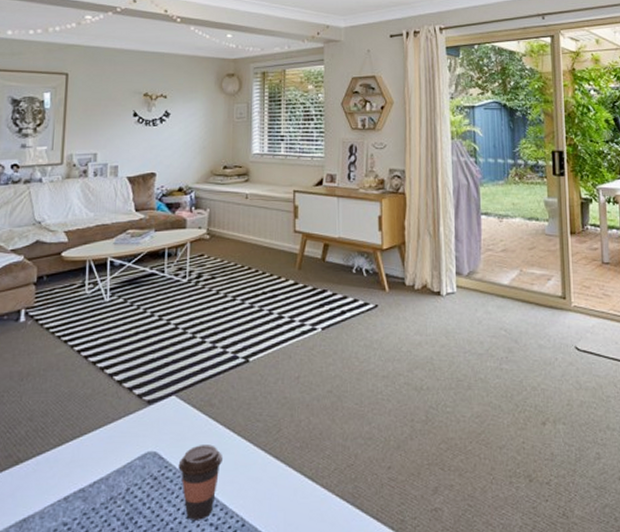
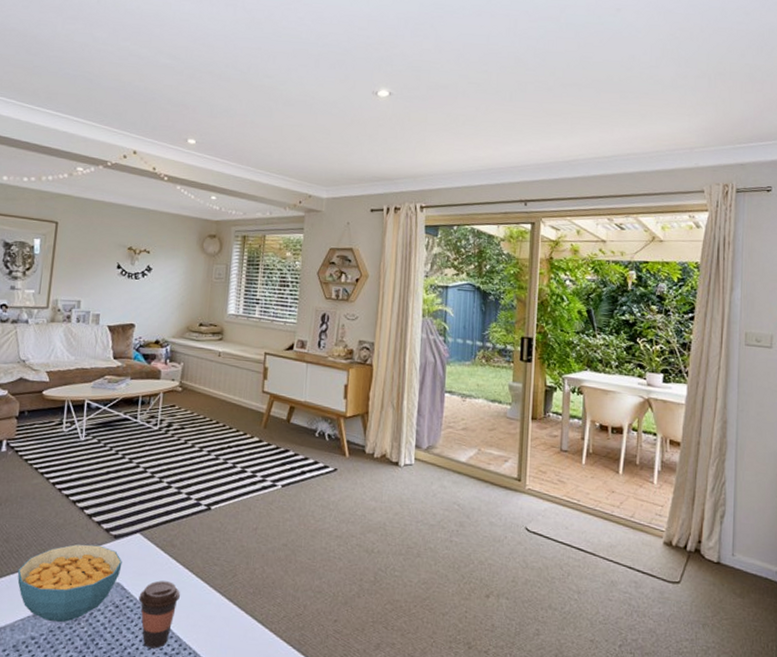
cereal bowl: none [44,413,158,503] -> present [17,544,122,622]

